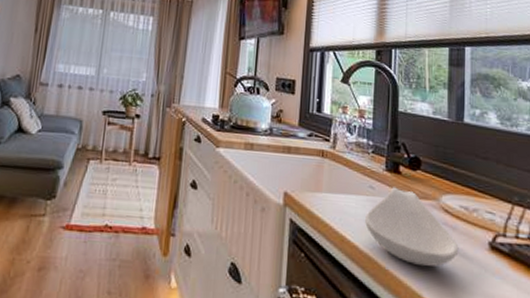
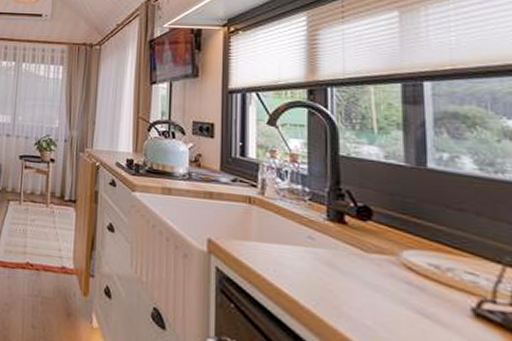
spoon rest: present [364,187,459,267] -> none [303,238,430,332]

